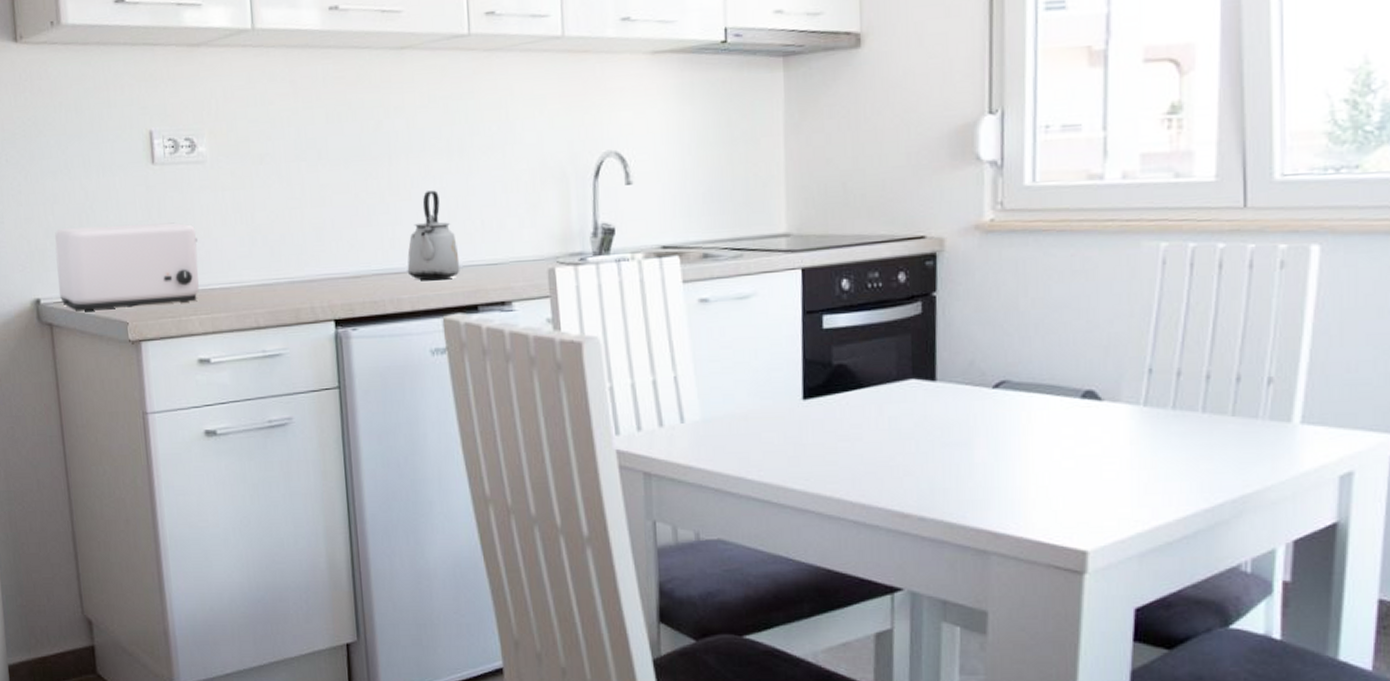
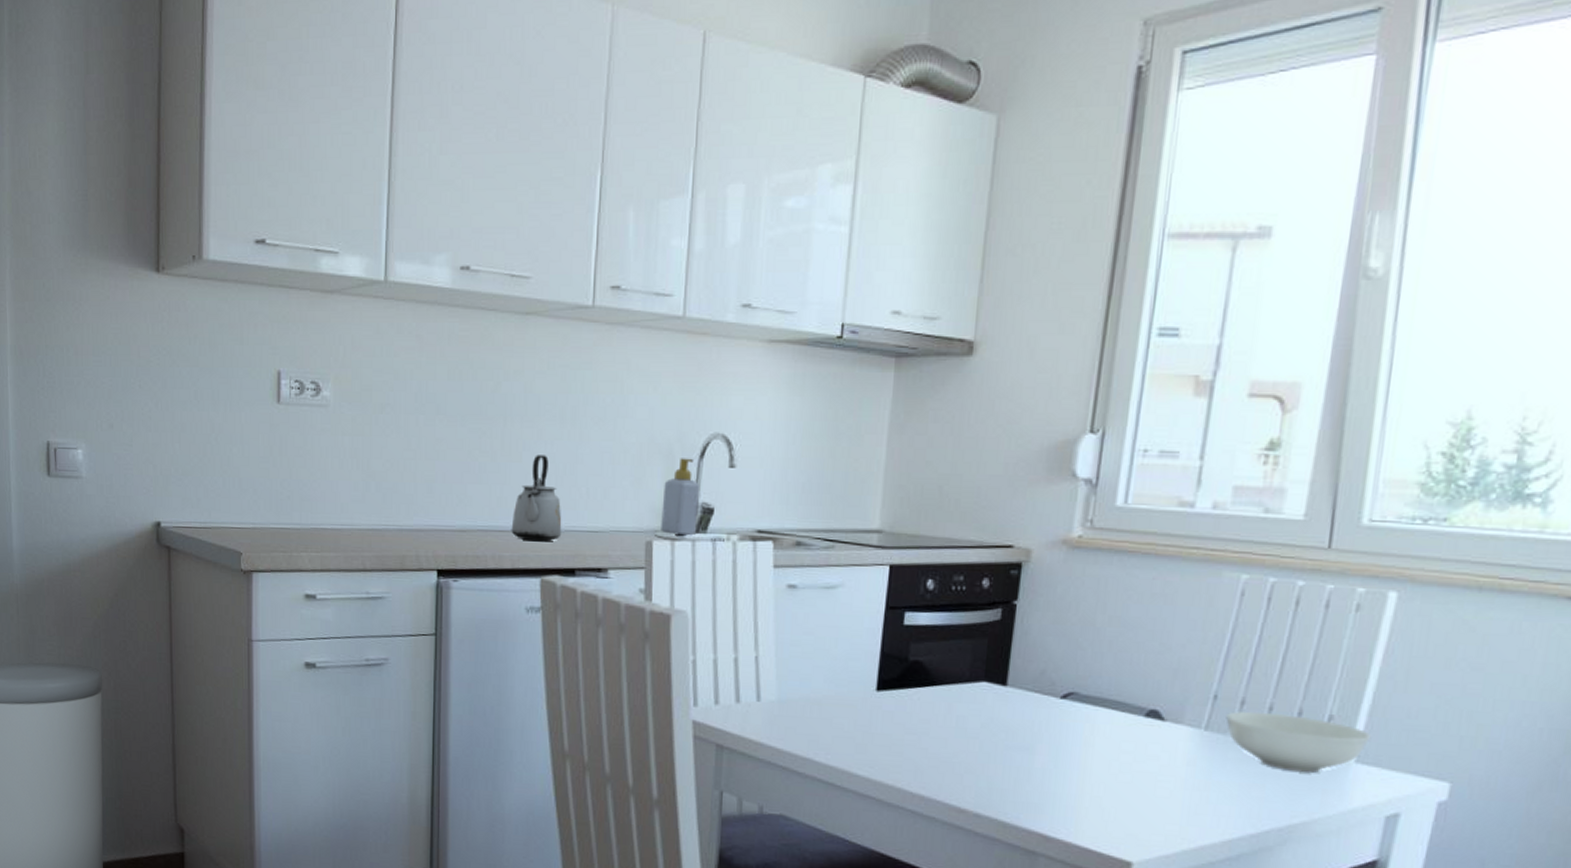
toaster: present [54,222,199,311] -> none [178,456,314,539]
soap bottle: none [560,179,599,259] -> present [661,458,699,535]
bowl: none [1164,381,1314,440] -> present [1226,711,1372,773]

